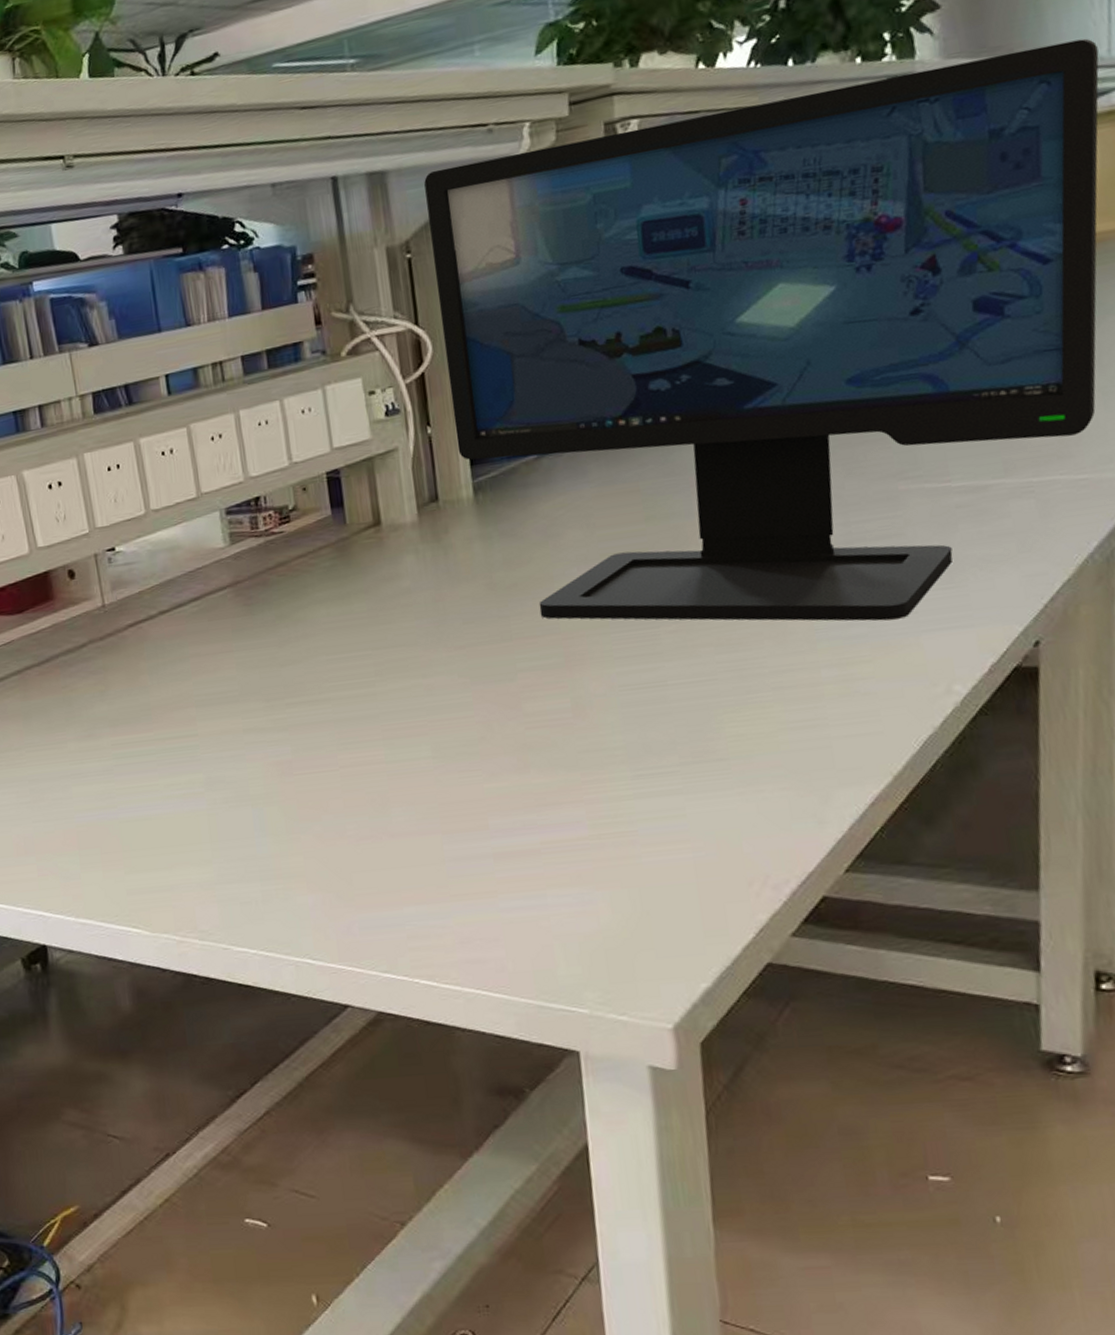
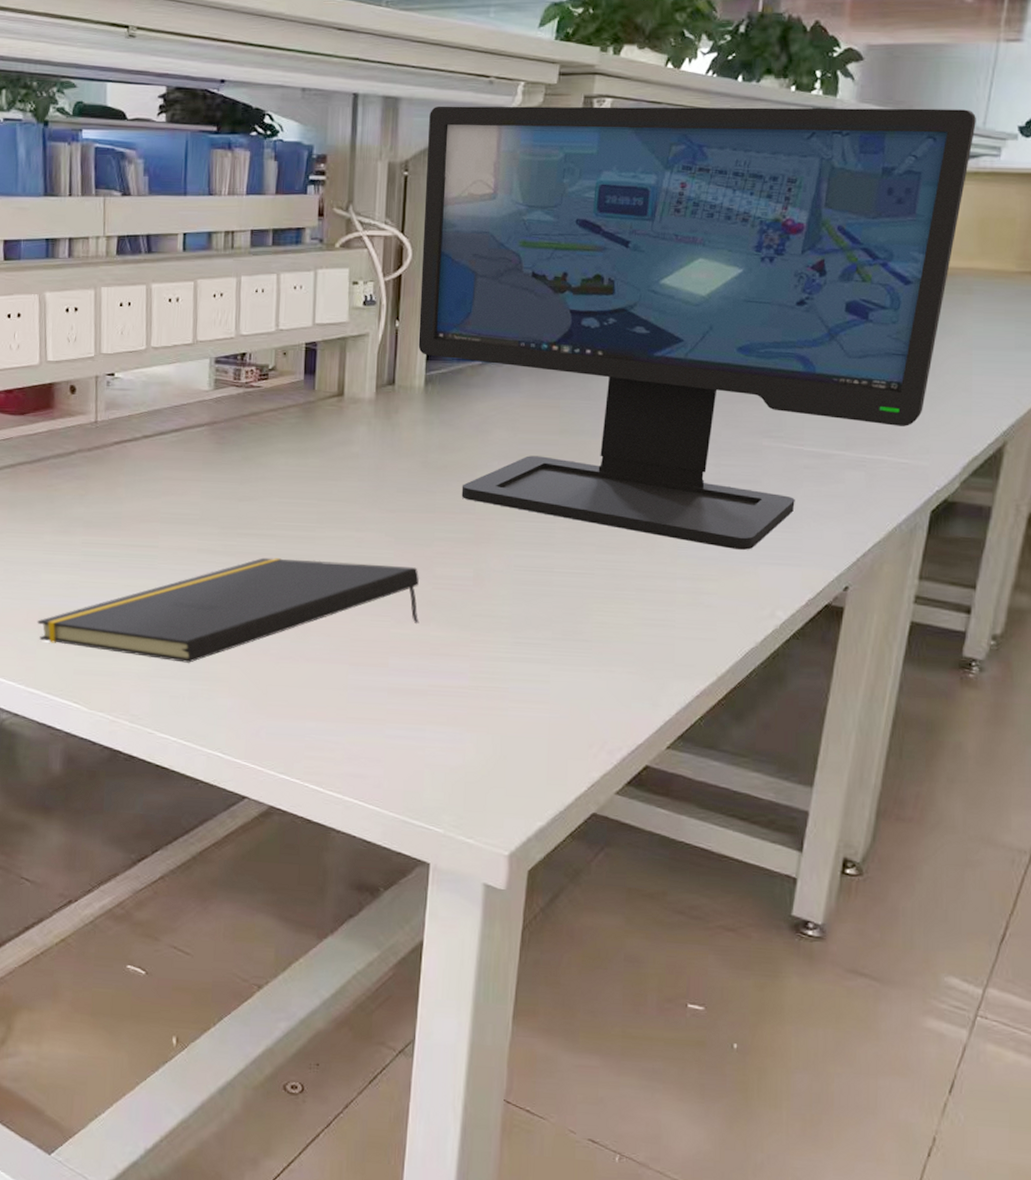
notepad: none [76,708,517,864] -> present [37,557,419,663]

